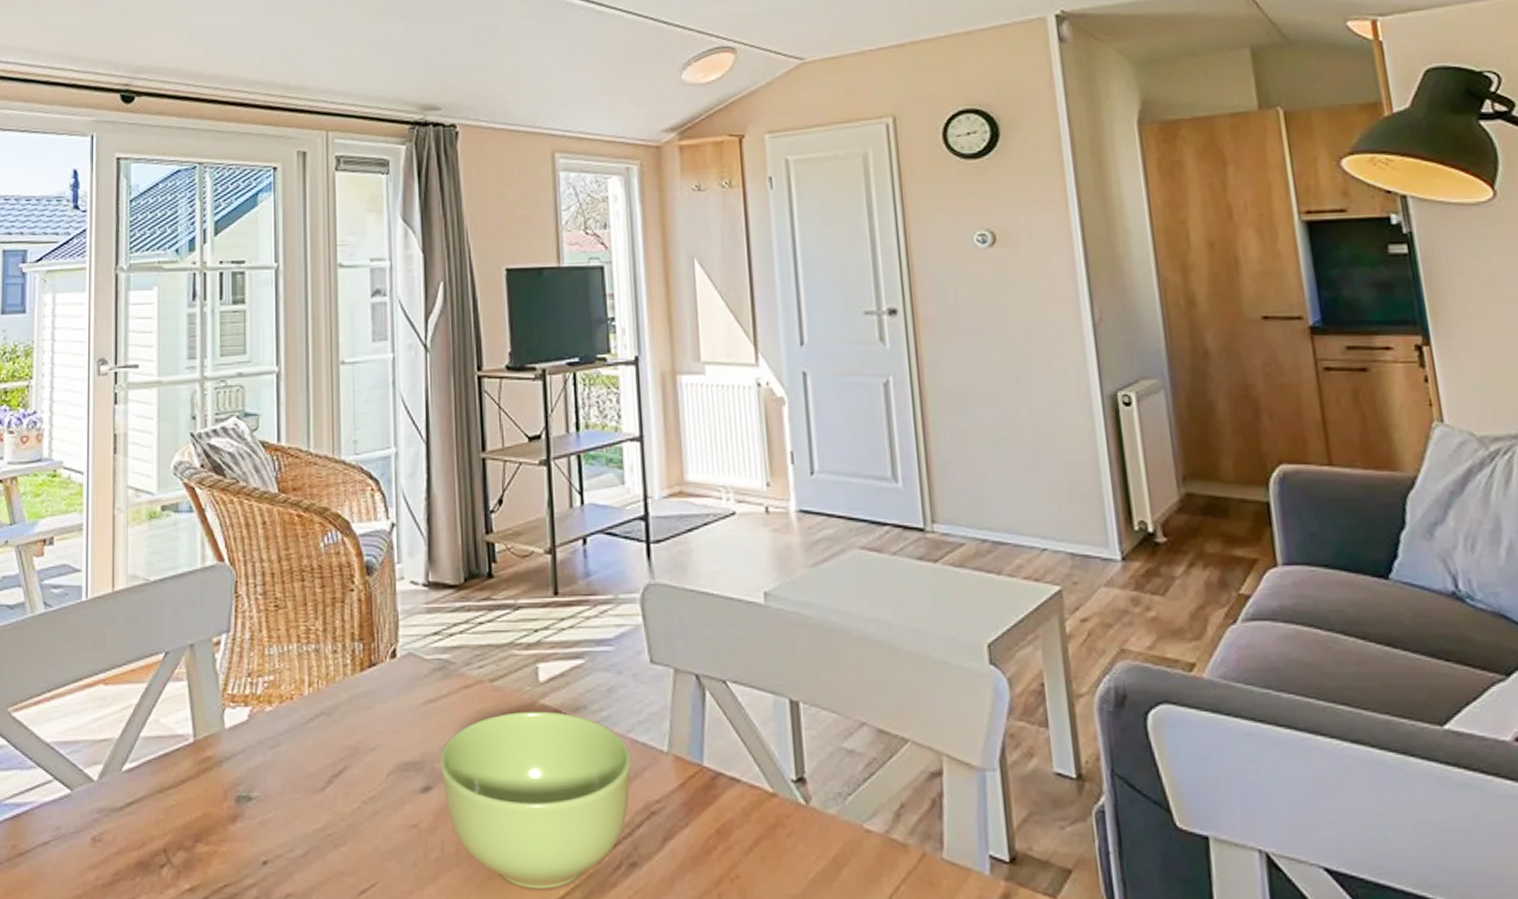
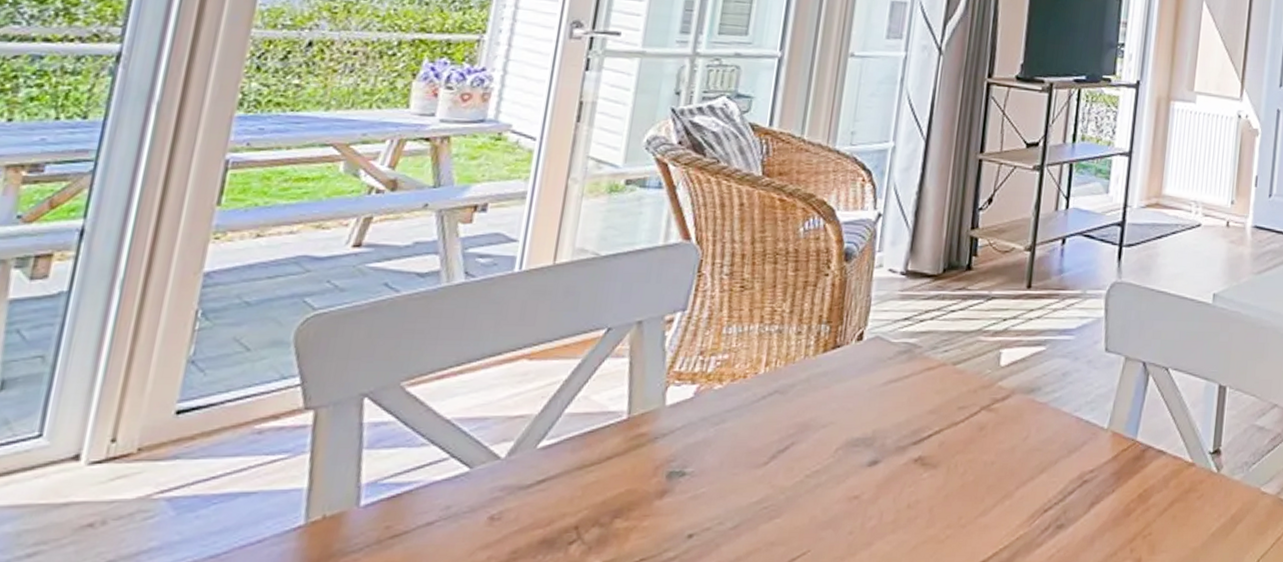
bowl: present [439,711,632,889] -> none [890,392,1075,551]

